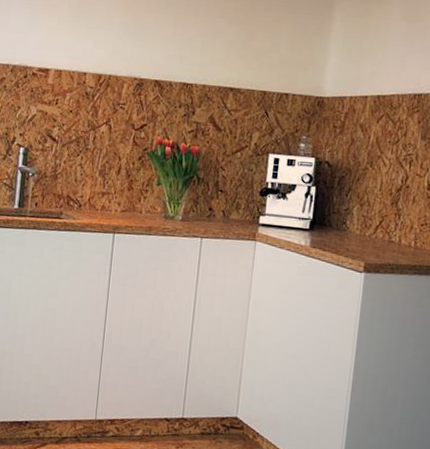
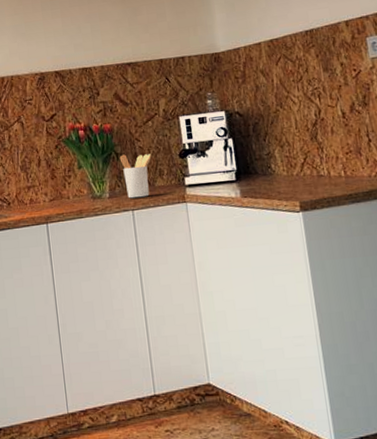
utensil holder: none [200,180,232,227] -> present [119,154,151,199]

